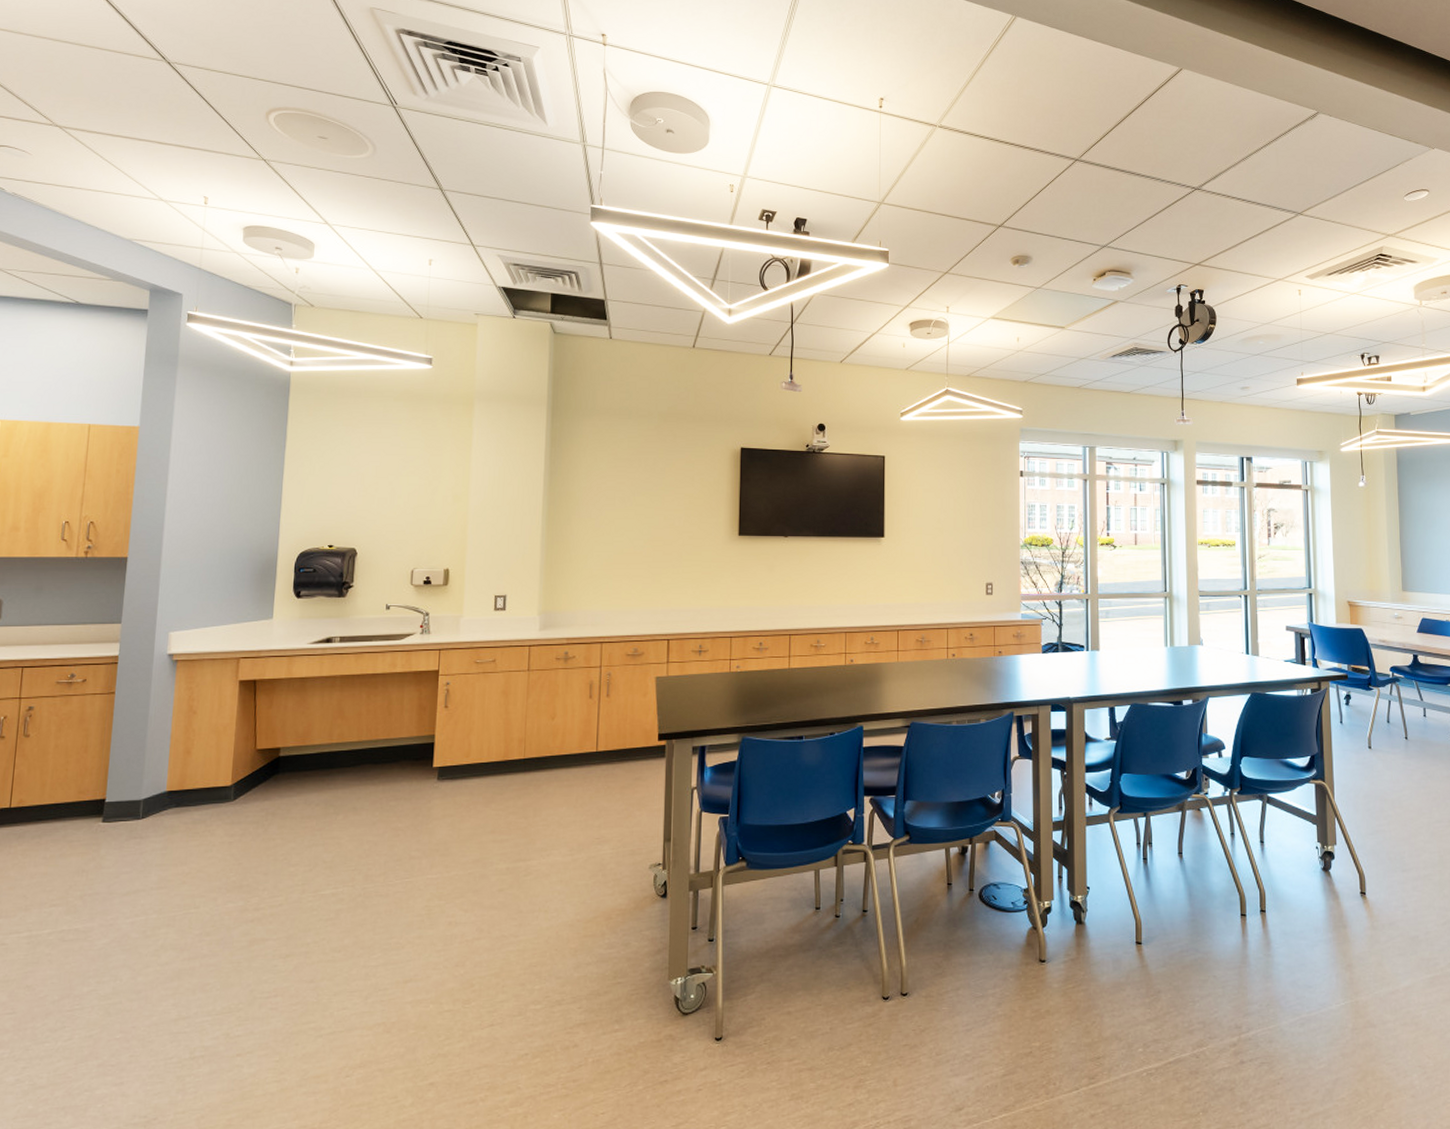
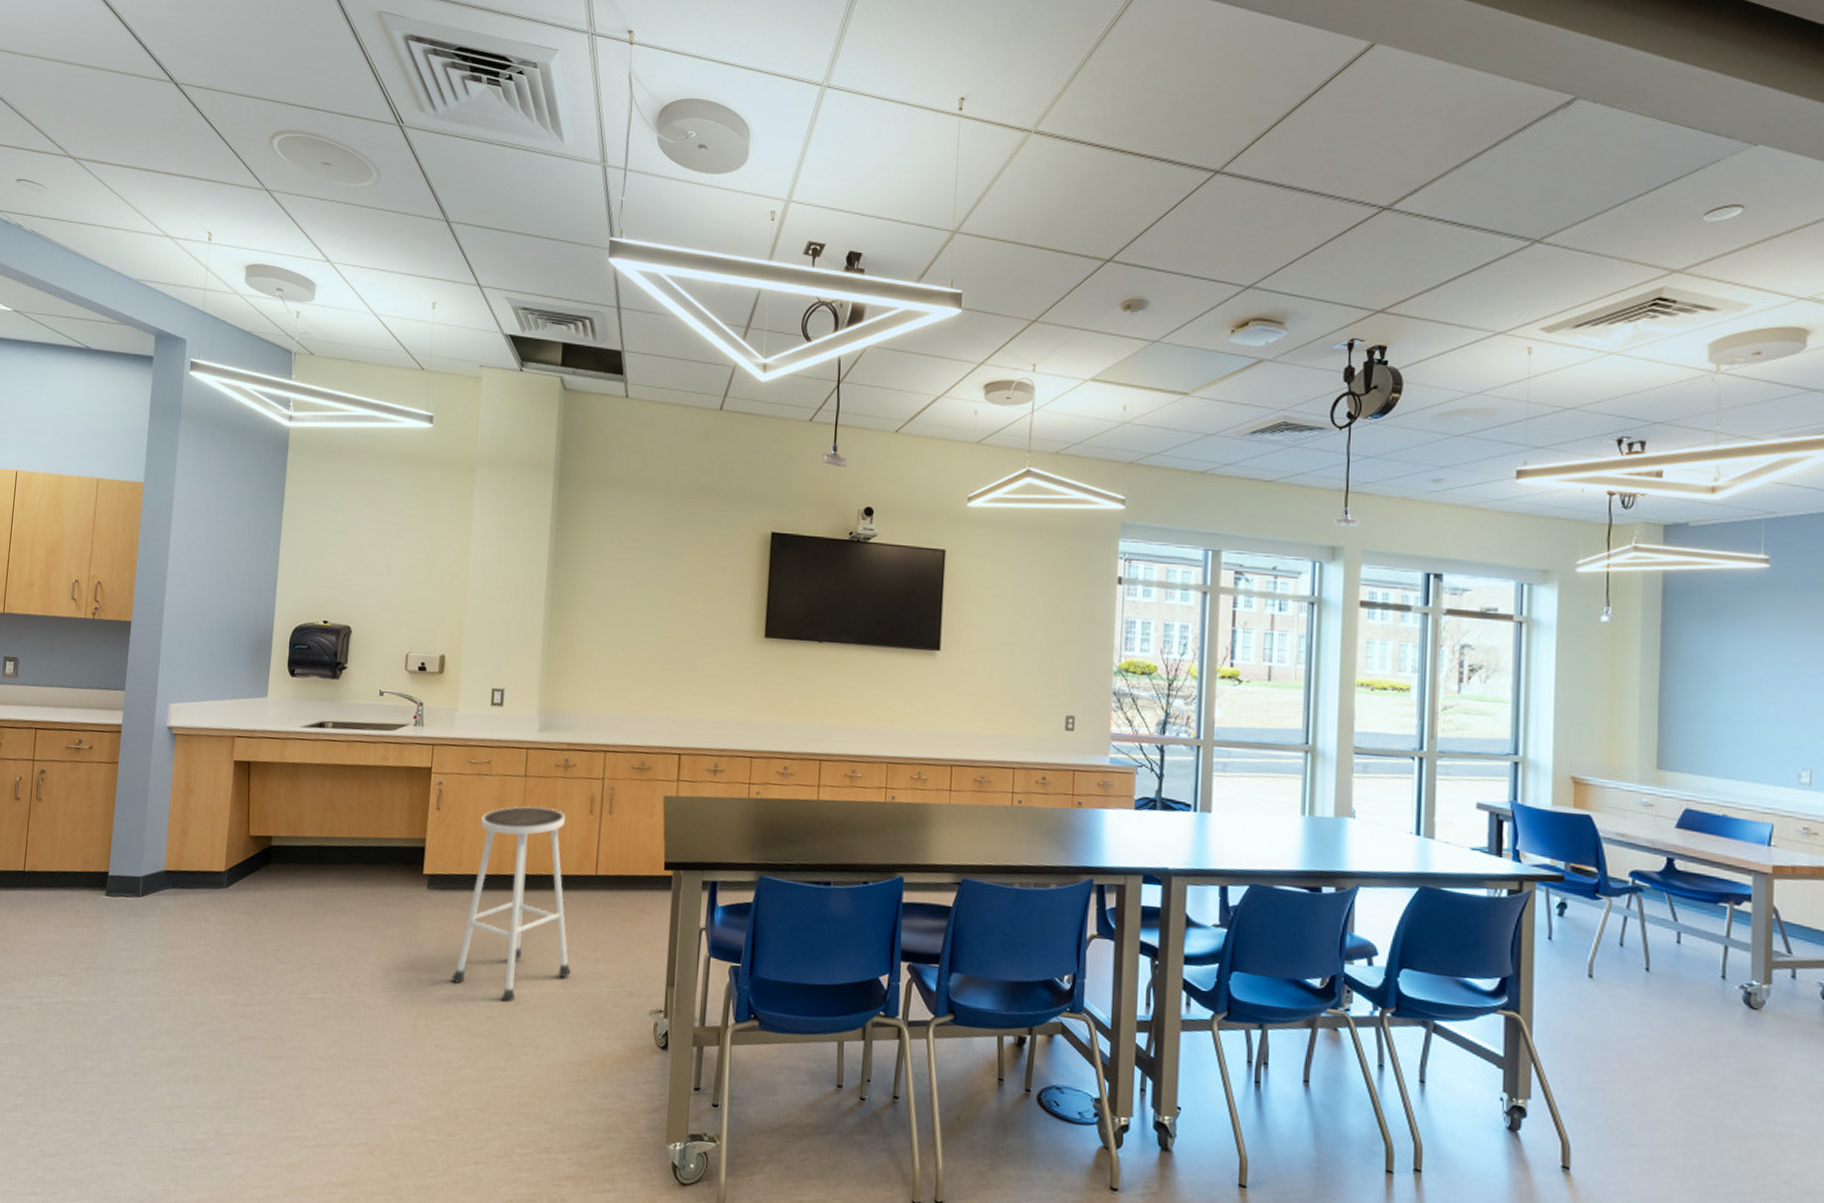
stool: none [464,697,576,874] -> present [452,806,571,1002]

